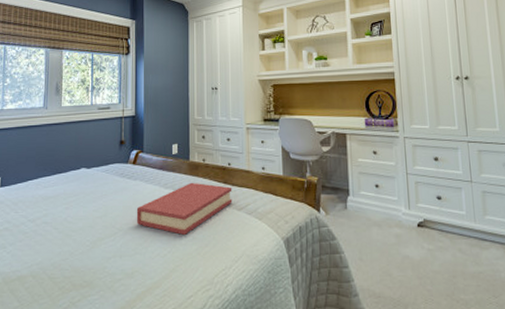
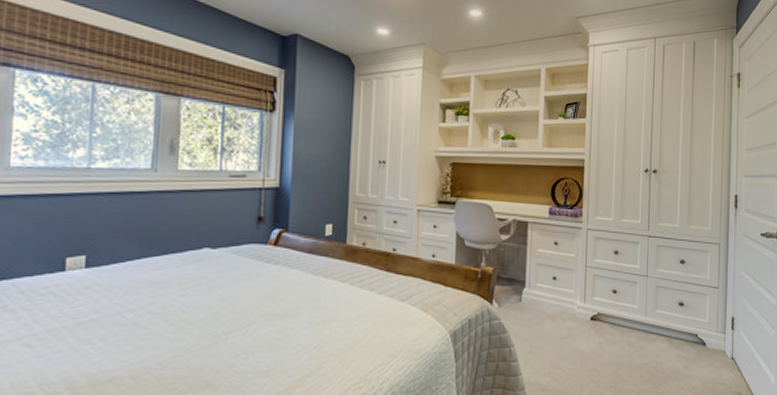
hardback book: present [136,182,233,235] -> none [275,268,396,328]

